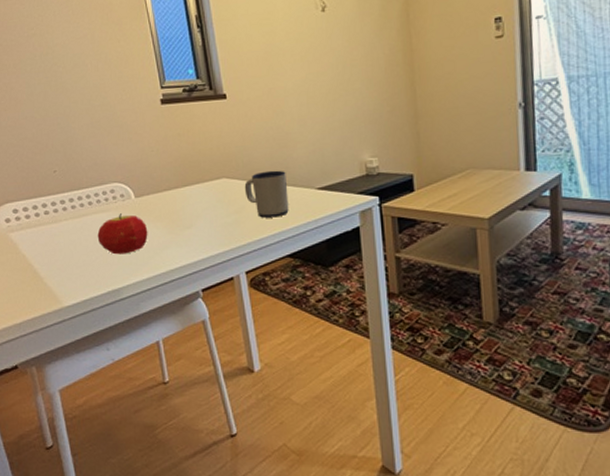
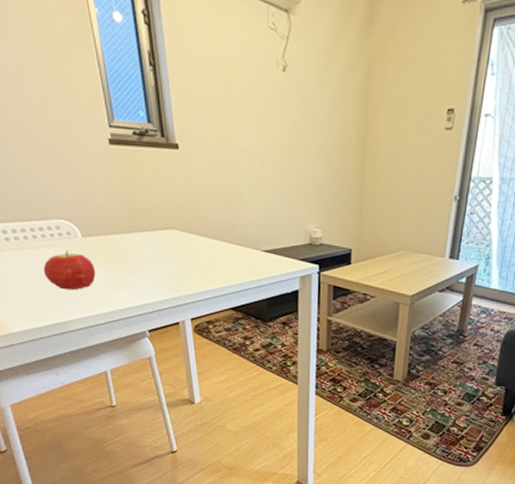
mug: present [244,170,289,218] -> none [193,227,235,273]

